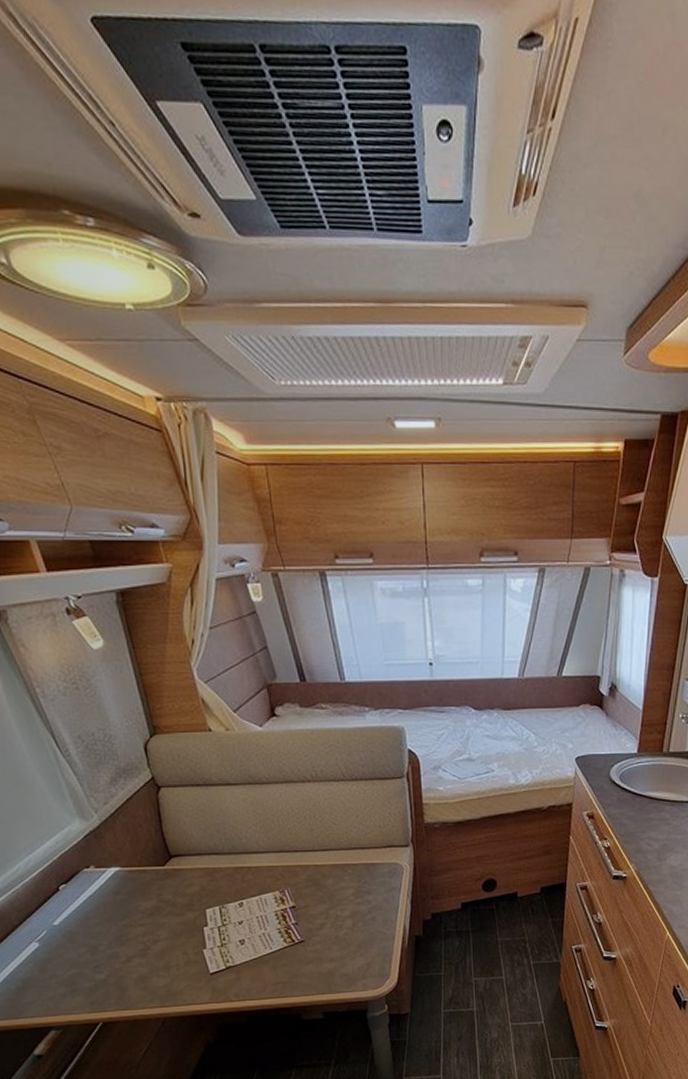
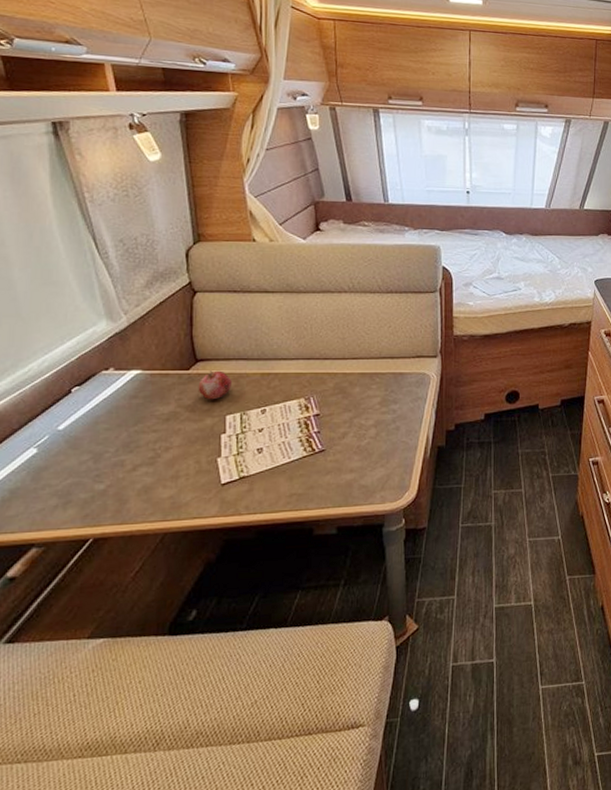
fruit: none [175,866,207,895] -> present [198,370,232,400]

